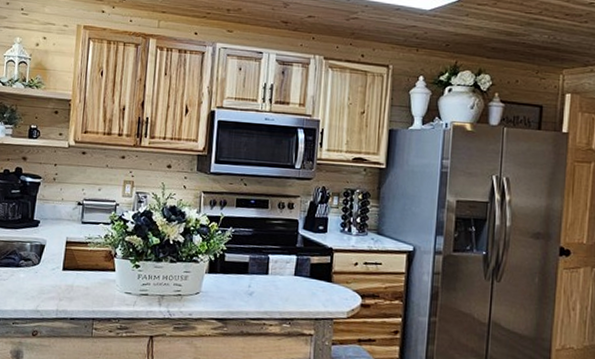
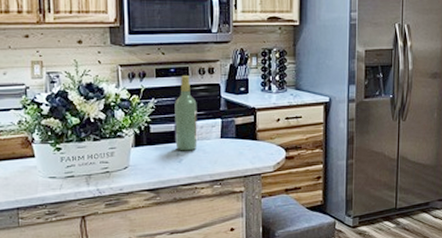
wine bottle: none [248,208,274,285] -> present [175,76,198,151]

